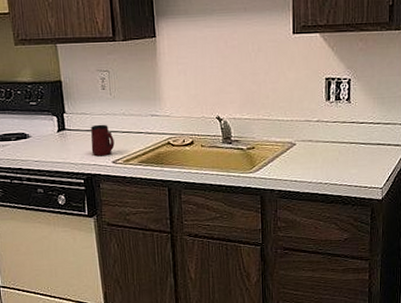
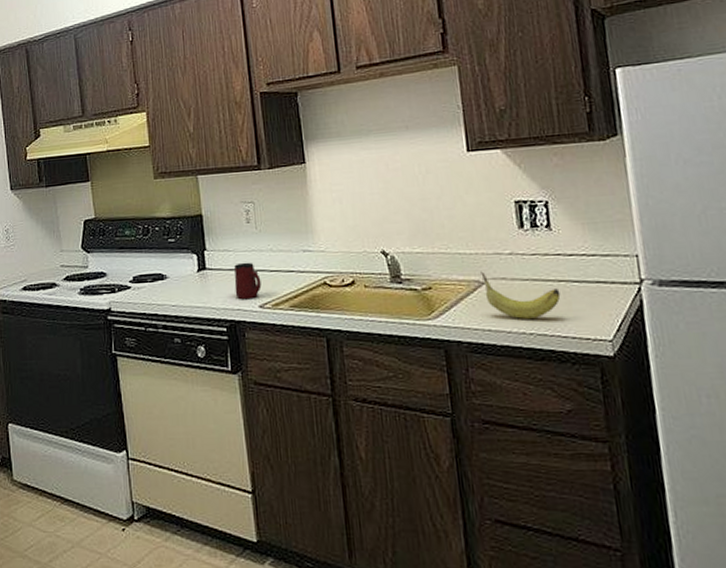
fruit: none [293,135,351,172] -> present [480,271,561,319]

